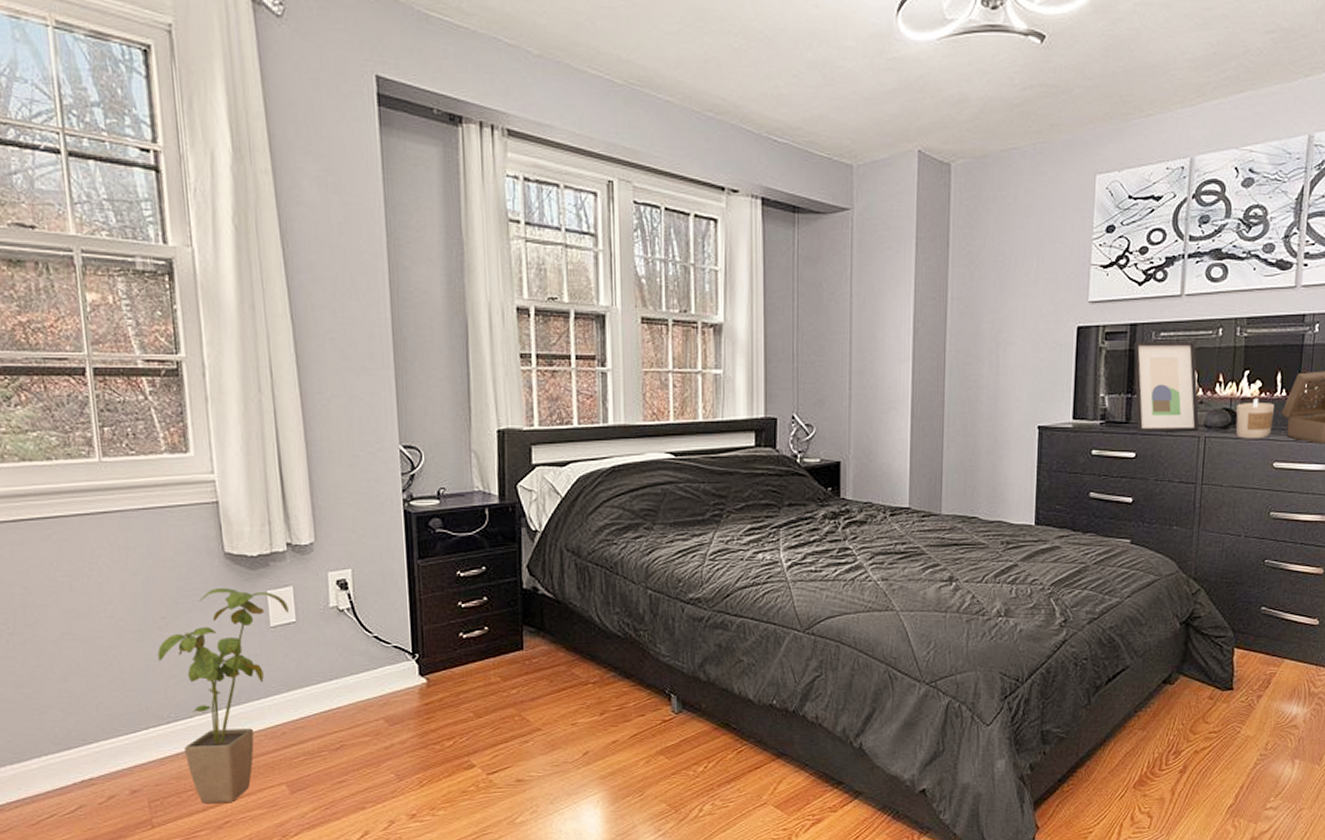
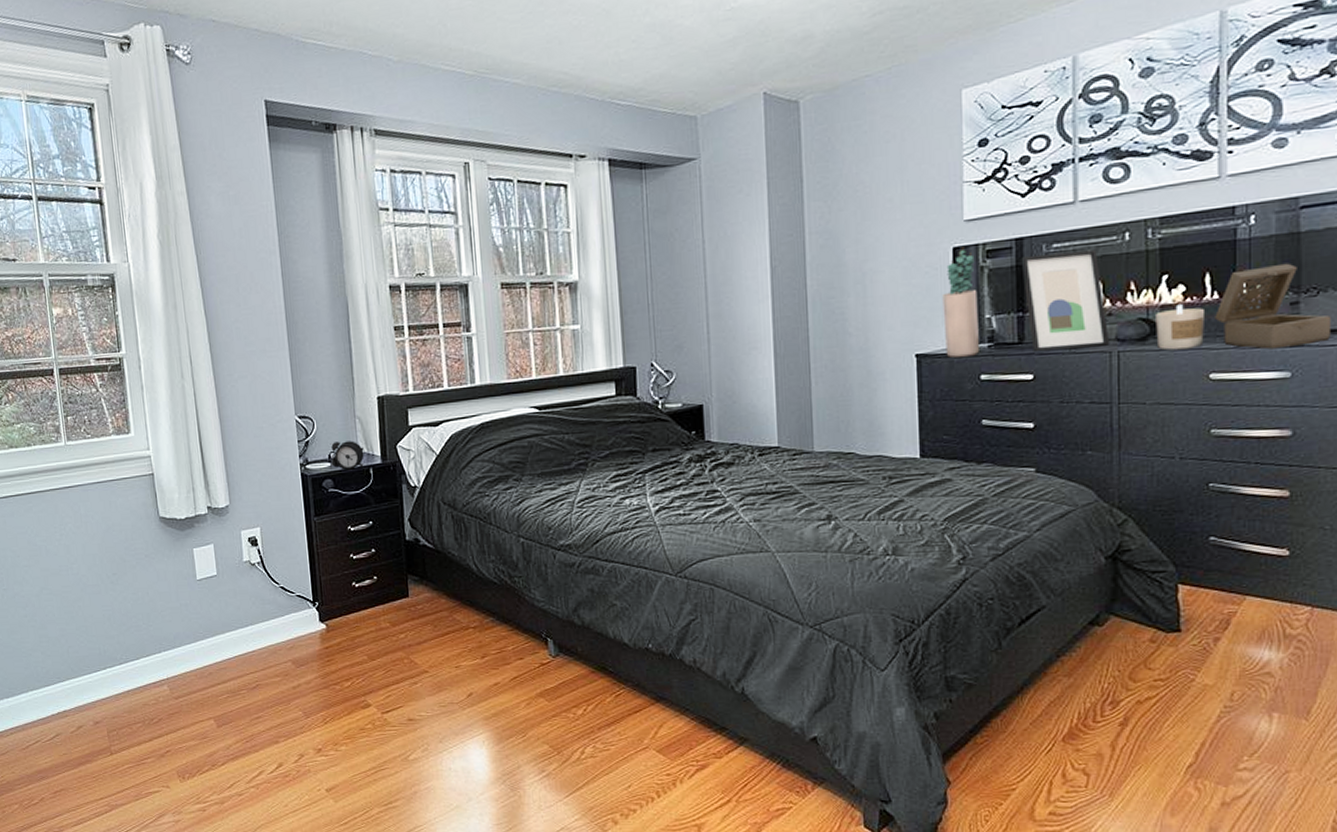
house plant: present [157,588,288,804] -> none [111,547,211,735]
alarm clock: none [439,477,479,509] -> present [330,441,364,470]
vase: none [1064,327,1095,433] -> present [942,247,979,359]

